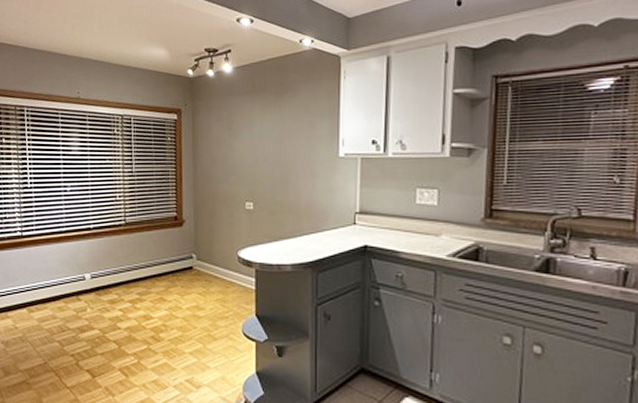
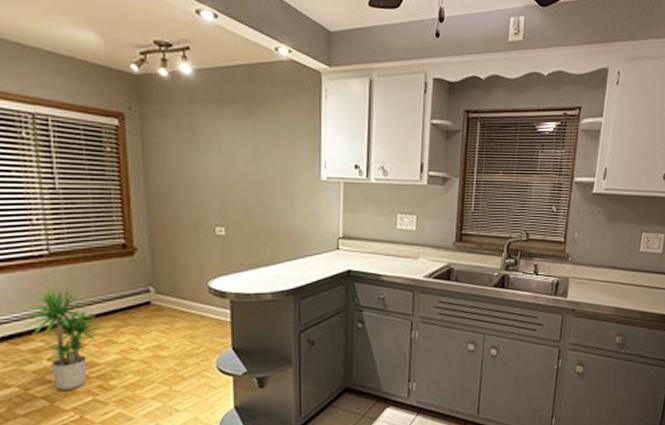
potted plant: none [104,250,159,337] -> present [21,286,106,390]

